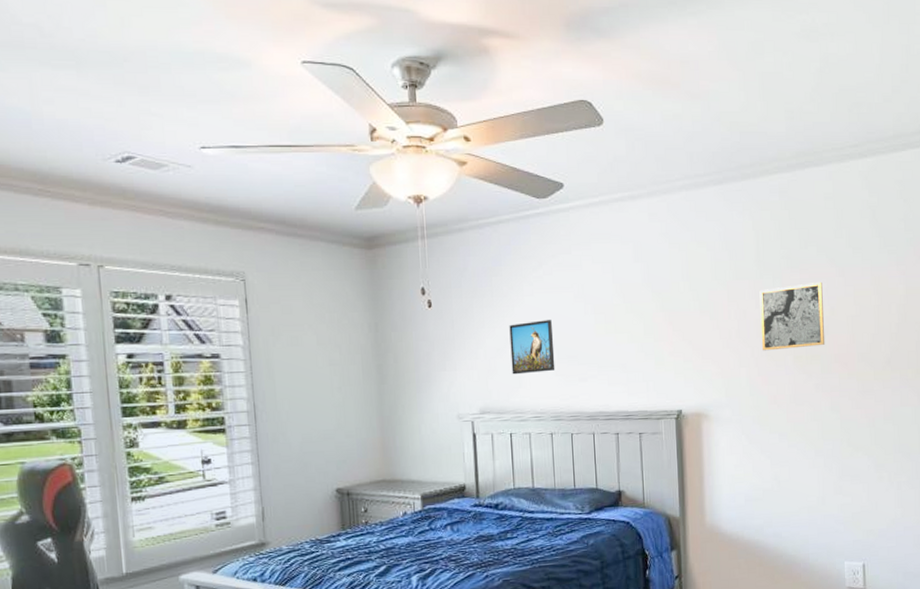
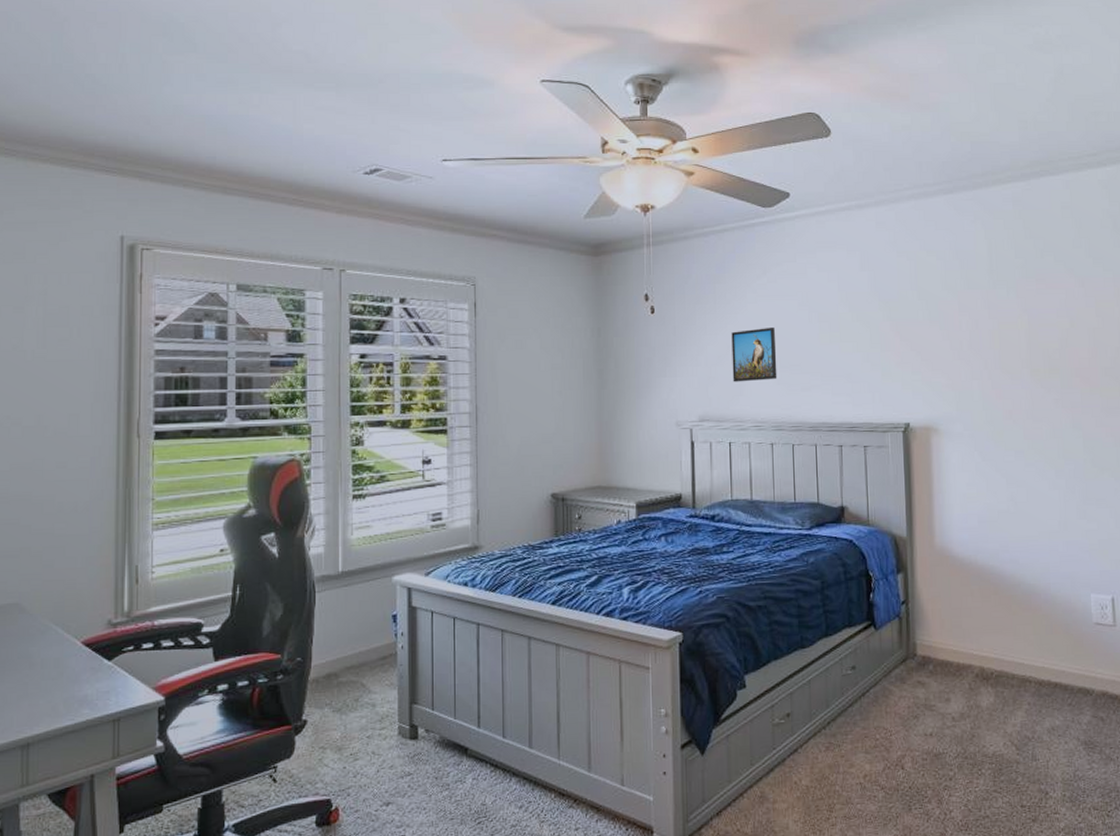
wall art: present [759,281,825,351] -> none [992,292,1065,363]

